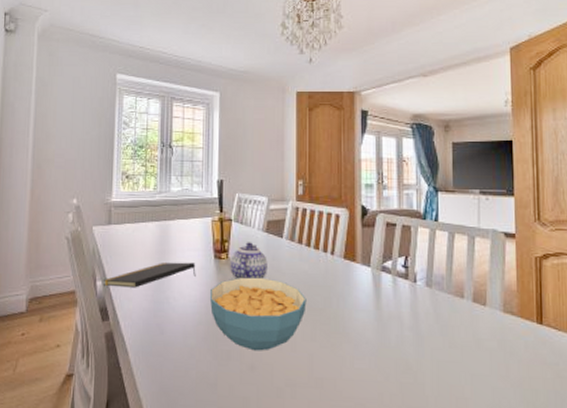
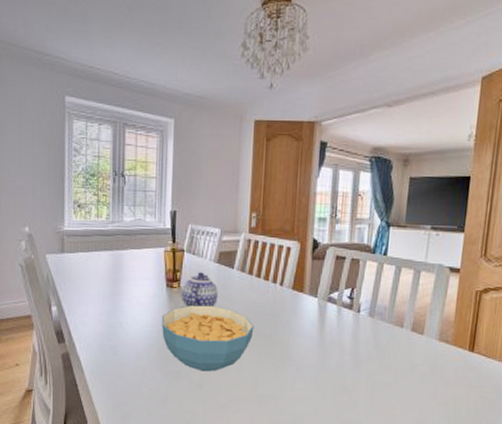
notepad: present [103,262,196,288] -> none [58,289,149,314]

